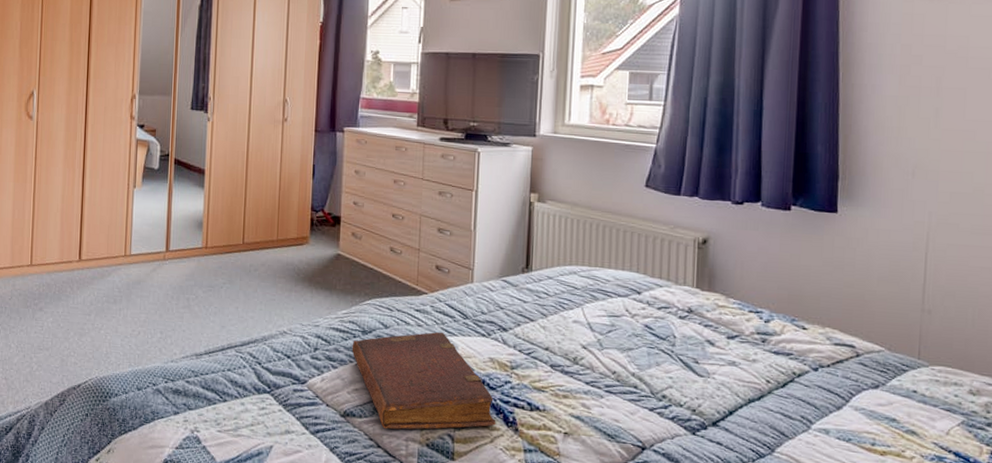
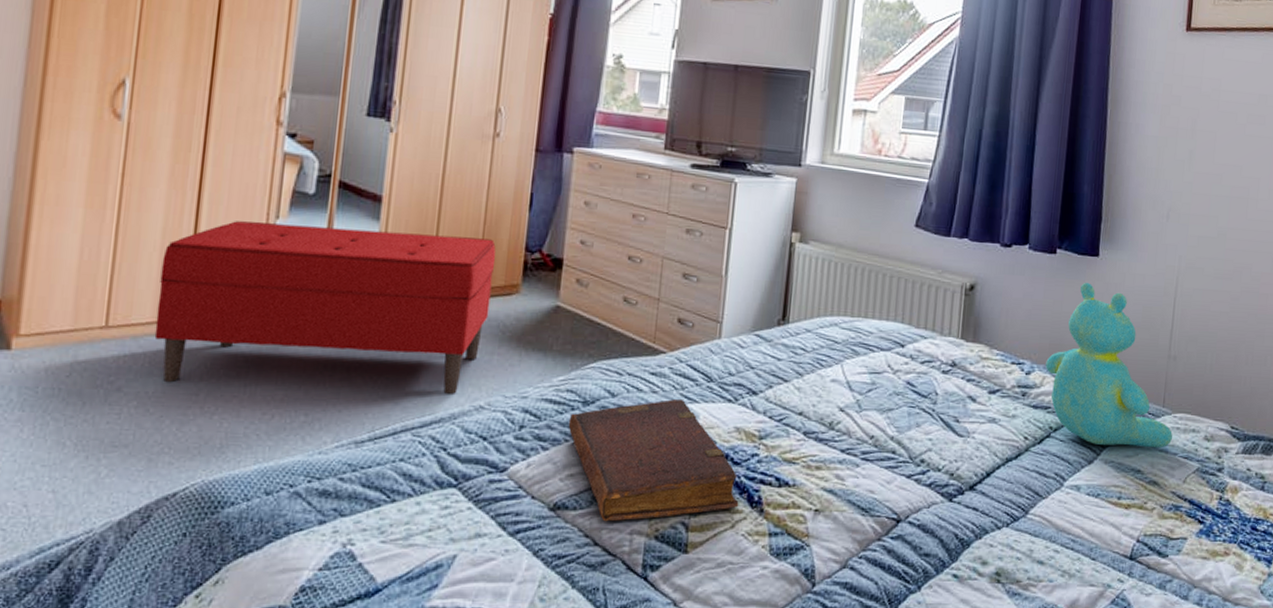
bench: none [61,190,290,321] -> present [154,221,496,394]
teddy bear: none [785,237,931,399] -> present [1045,282,1173,449]

